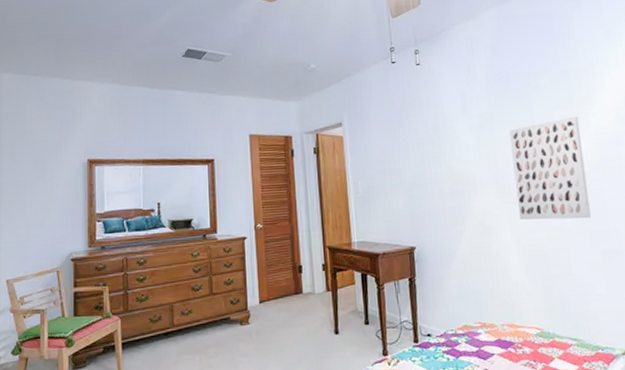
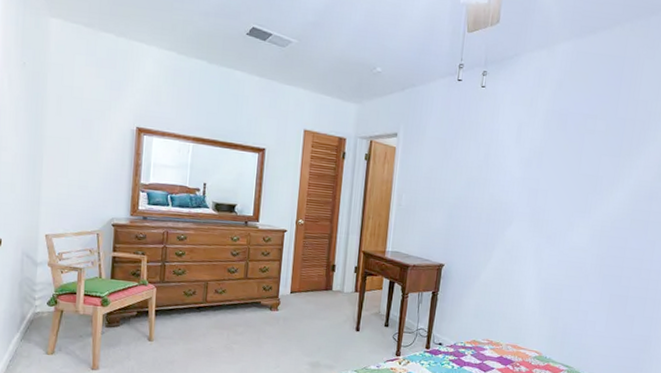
wall art: present [510,116,591,220] -> none [544,165,623,264]

